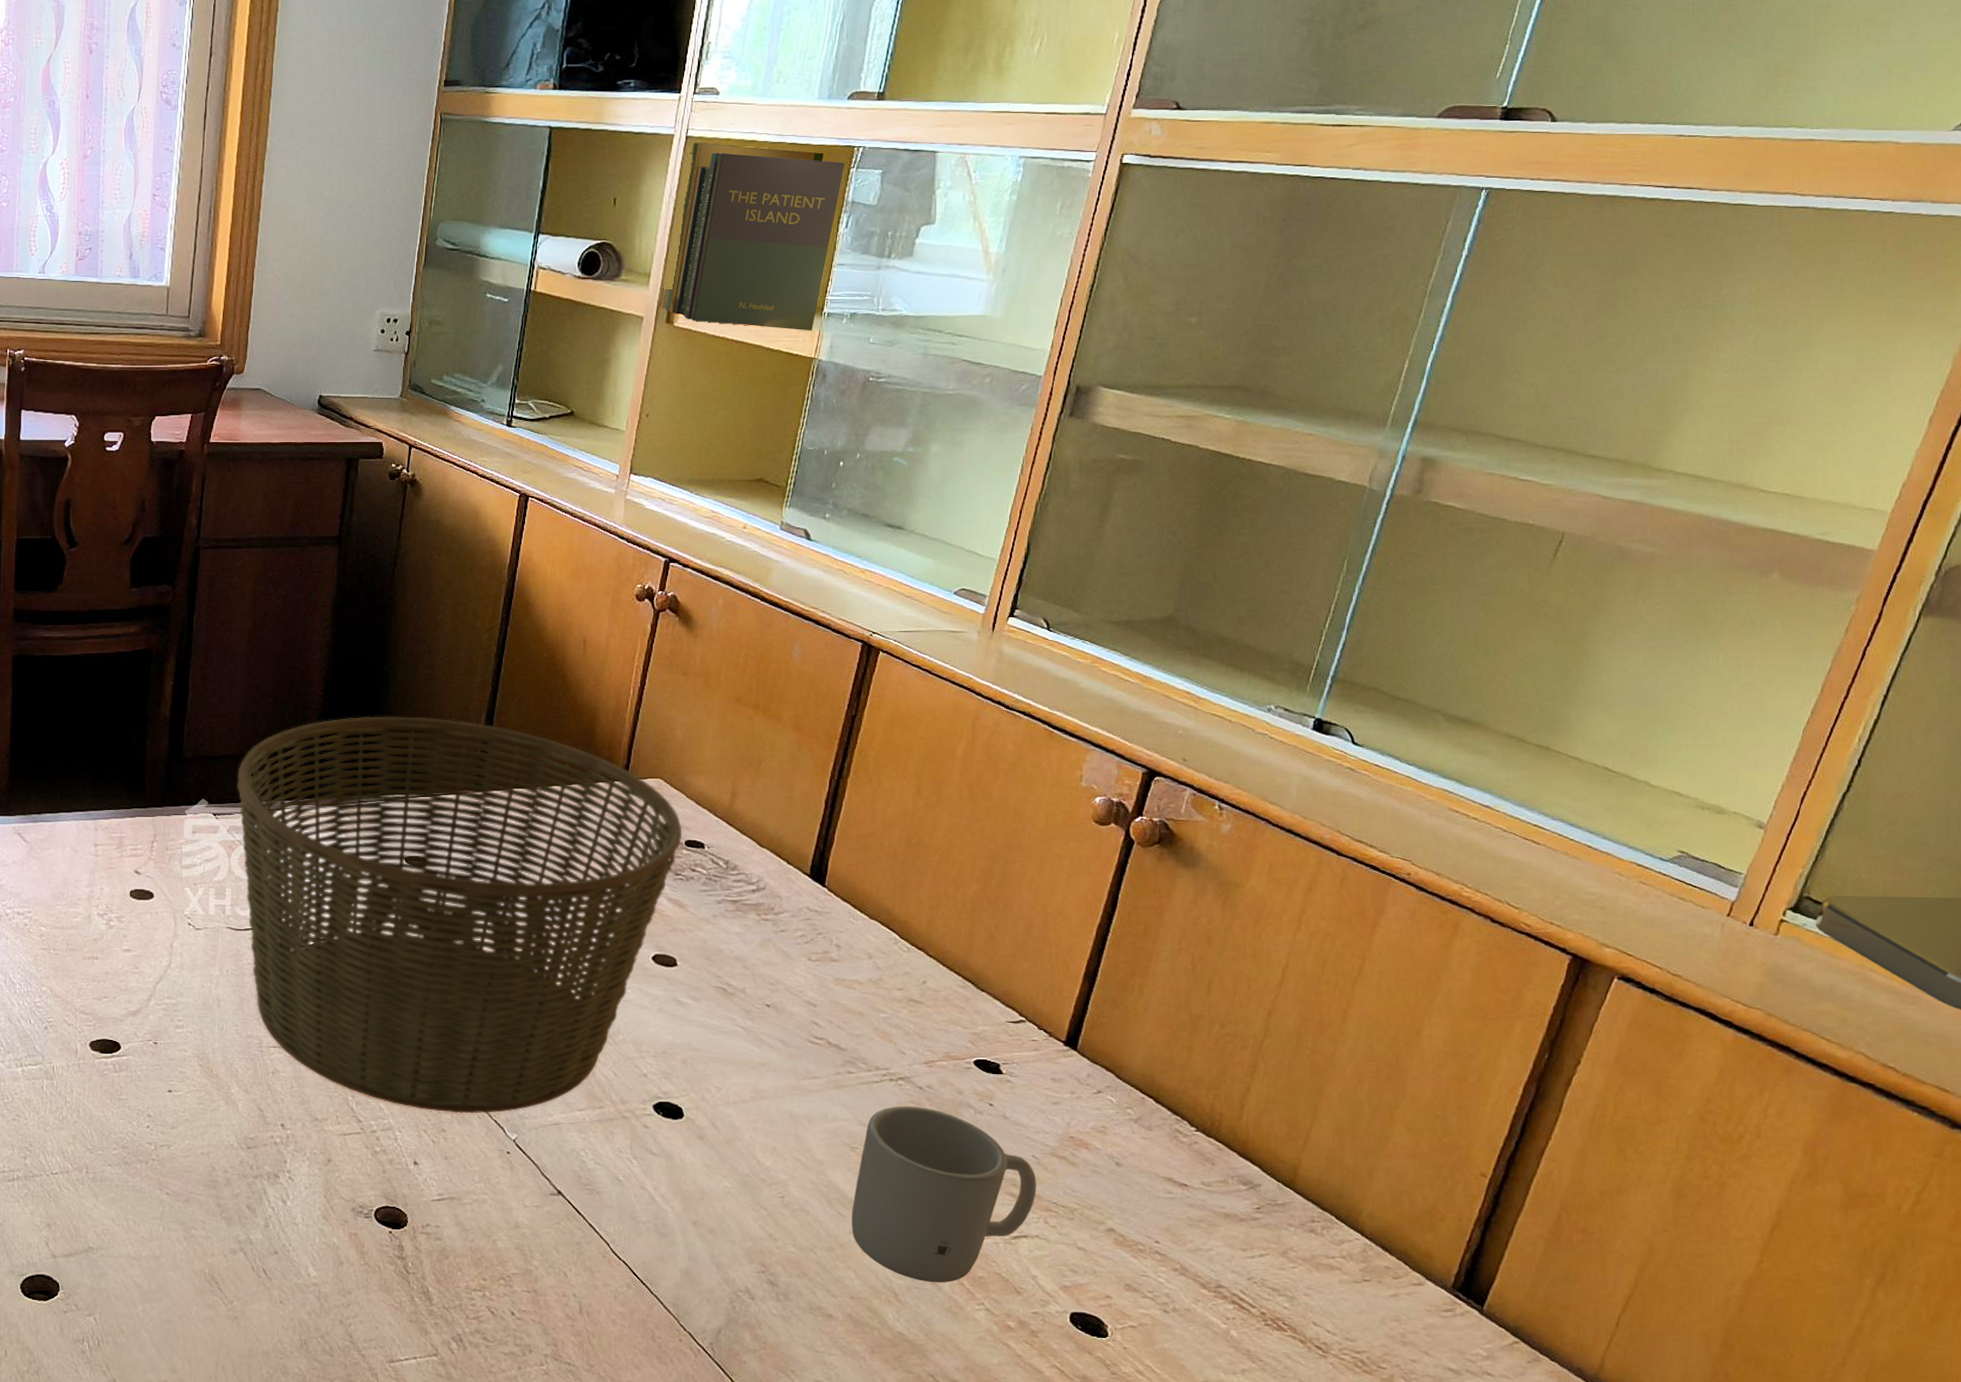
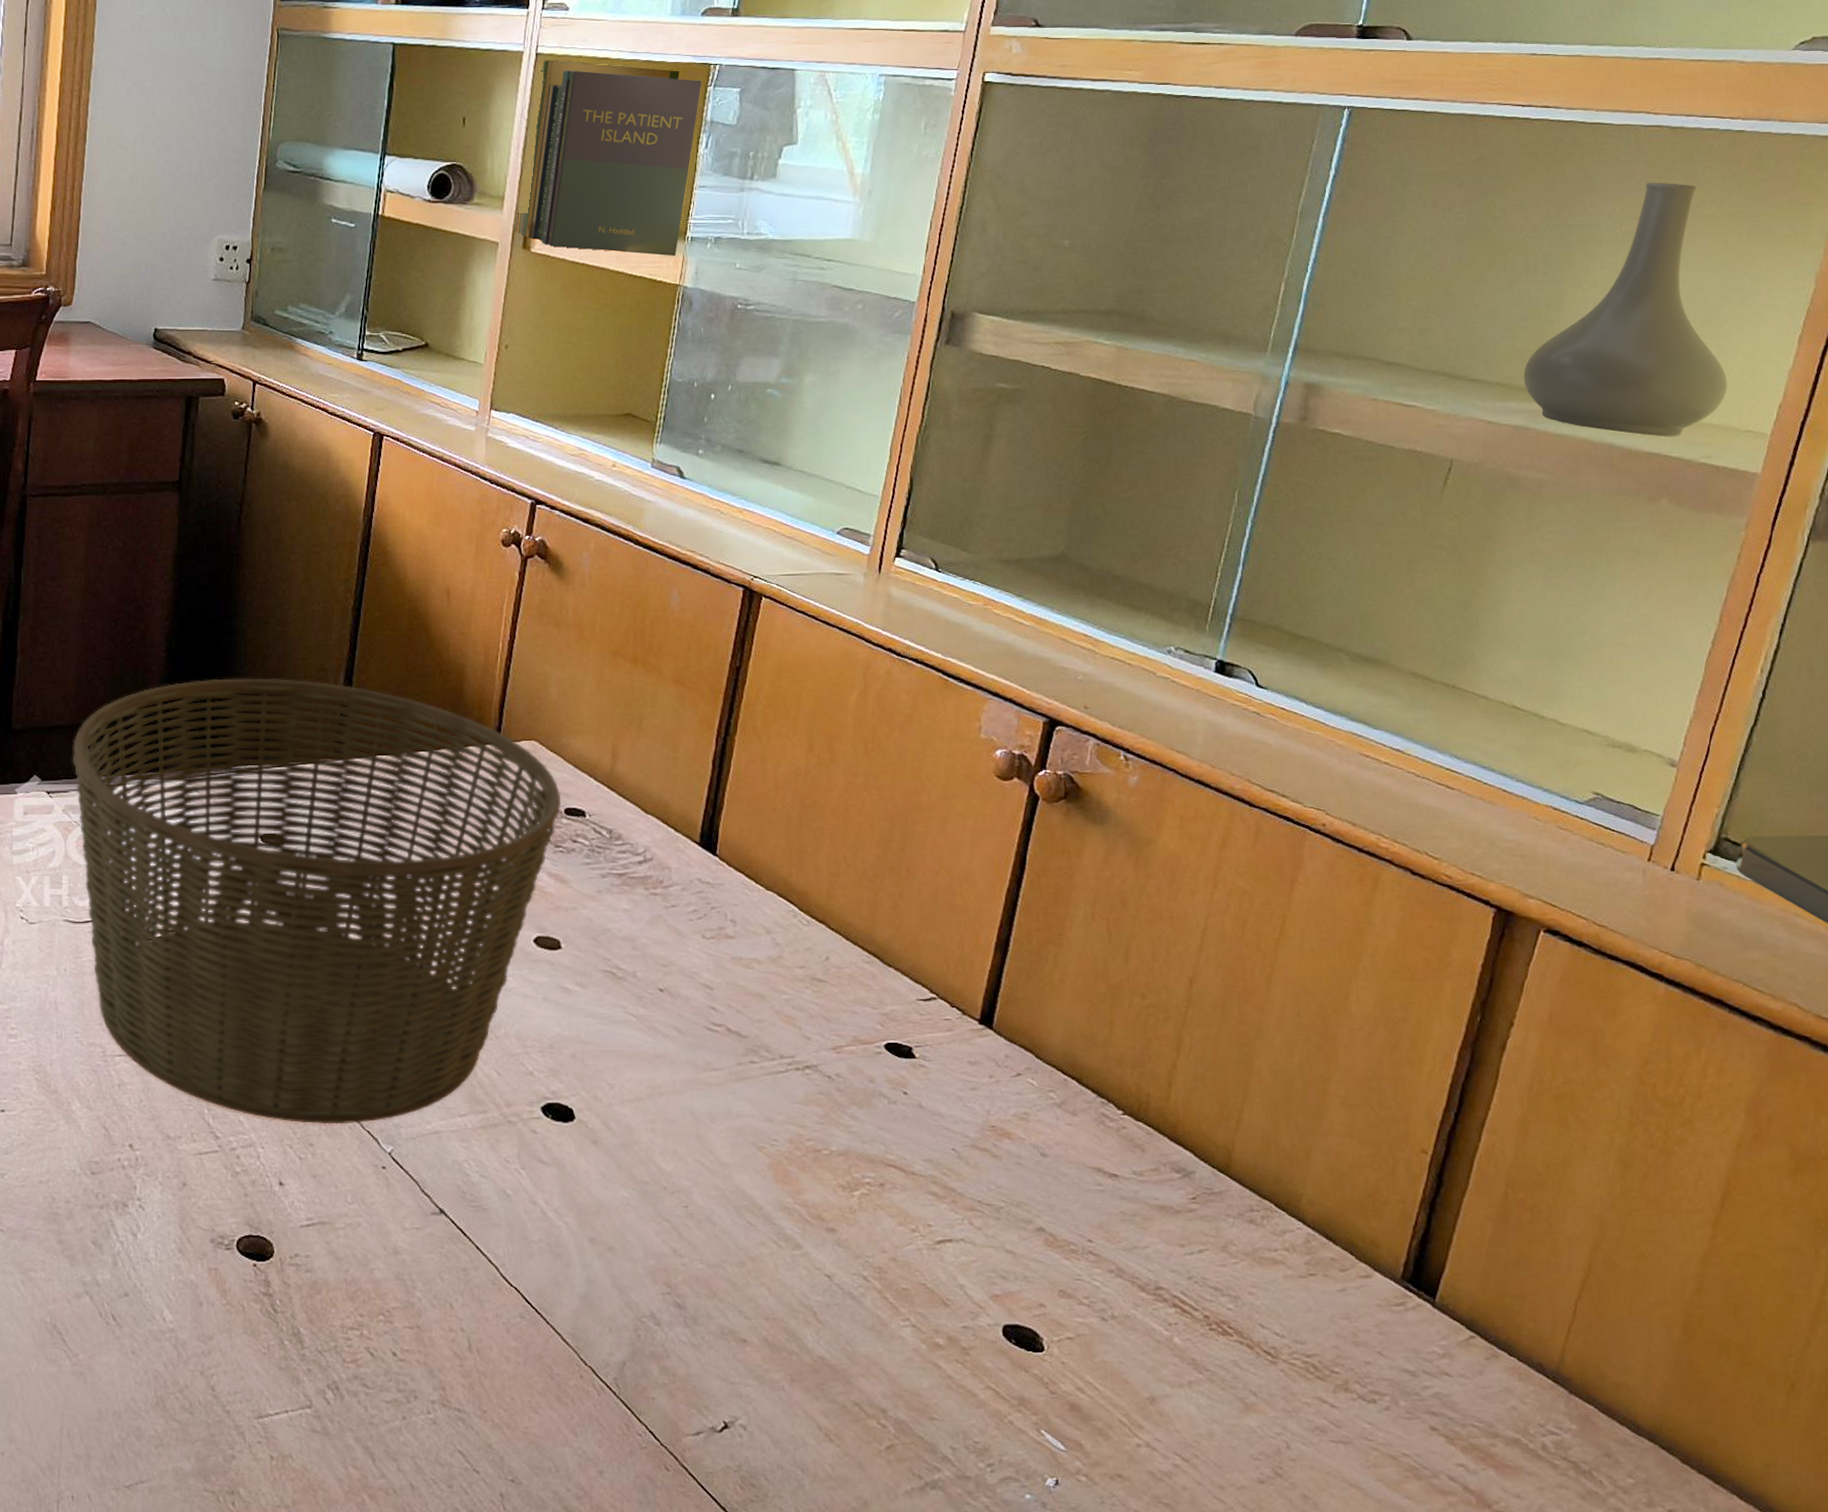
mug: present [852,1106,1037,1283] -> none [762,1097,959,1298]
decorative vase: none [1643,263,1852,514] -> present [1524,182,1728,437]

